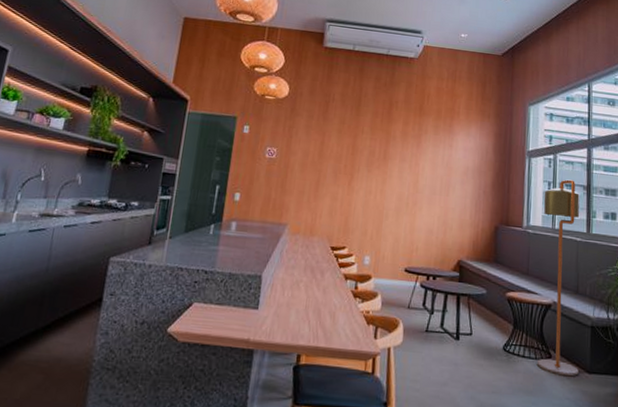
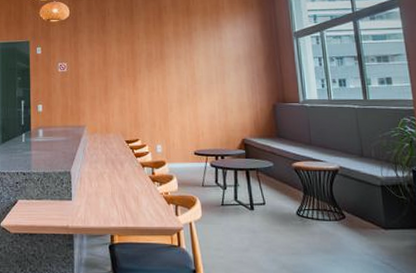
floor lamp: present [538,179,580,377] -> none [316,52,374,234]

